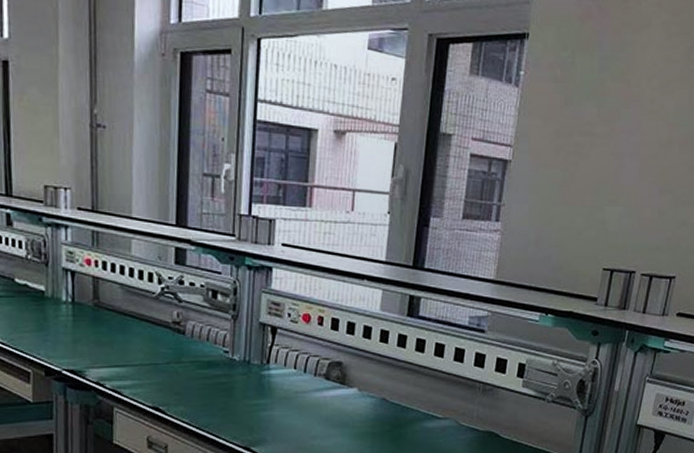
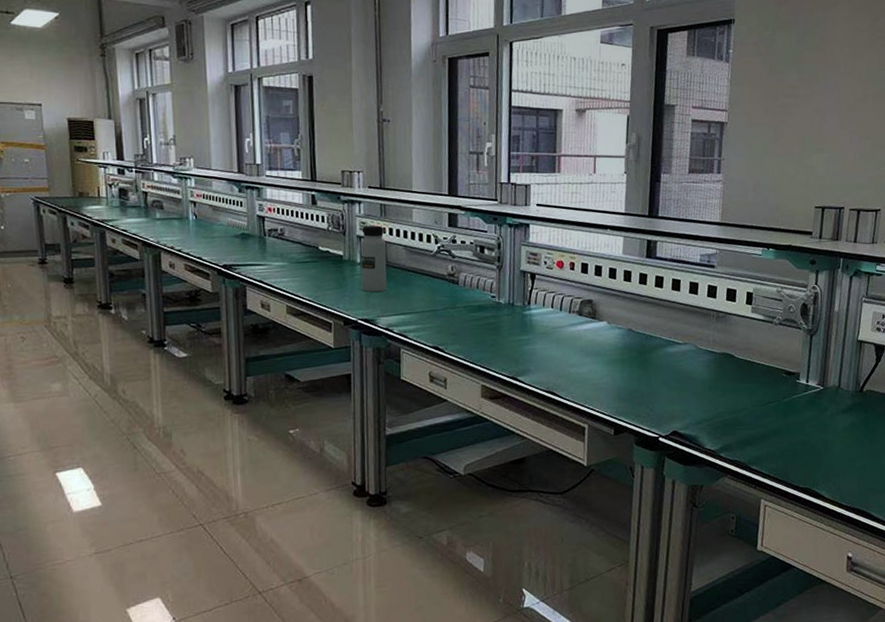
water bottle: none [66,256,99,337] -> present [360,225,387,292]

